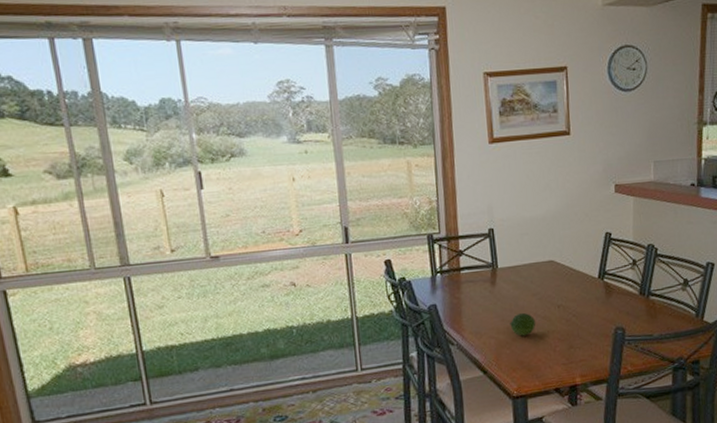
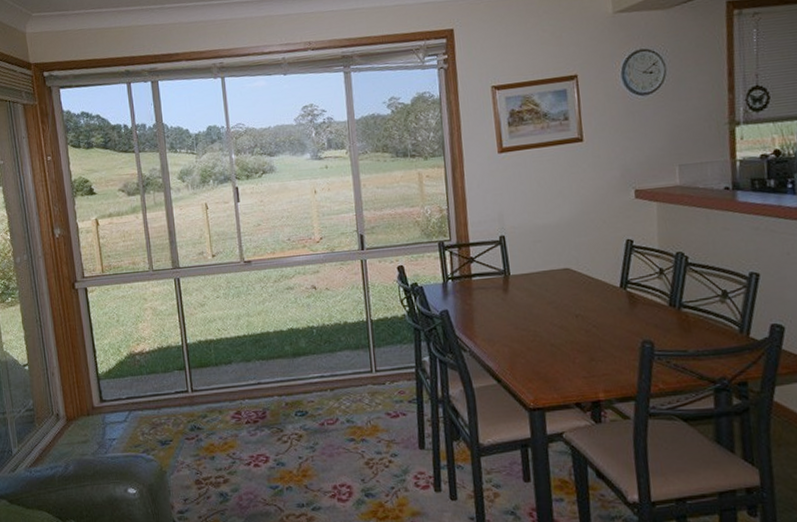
fruit: present [510,312,536,337] -> none [524,321,553,346]

